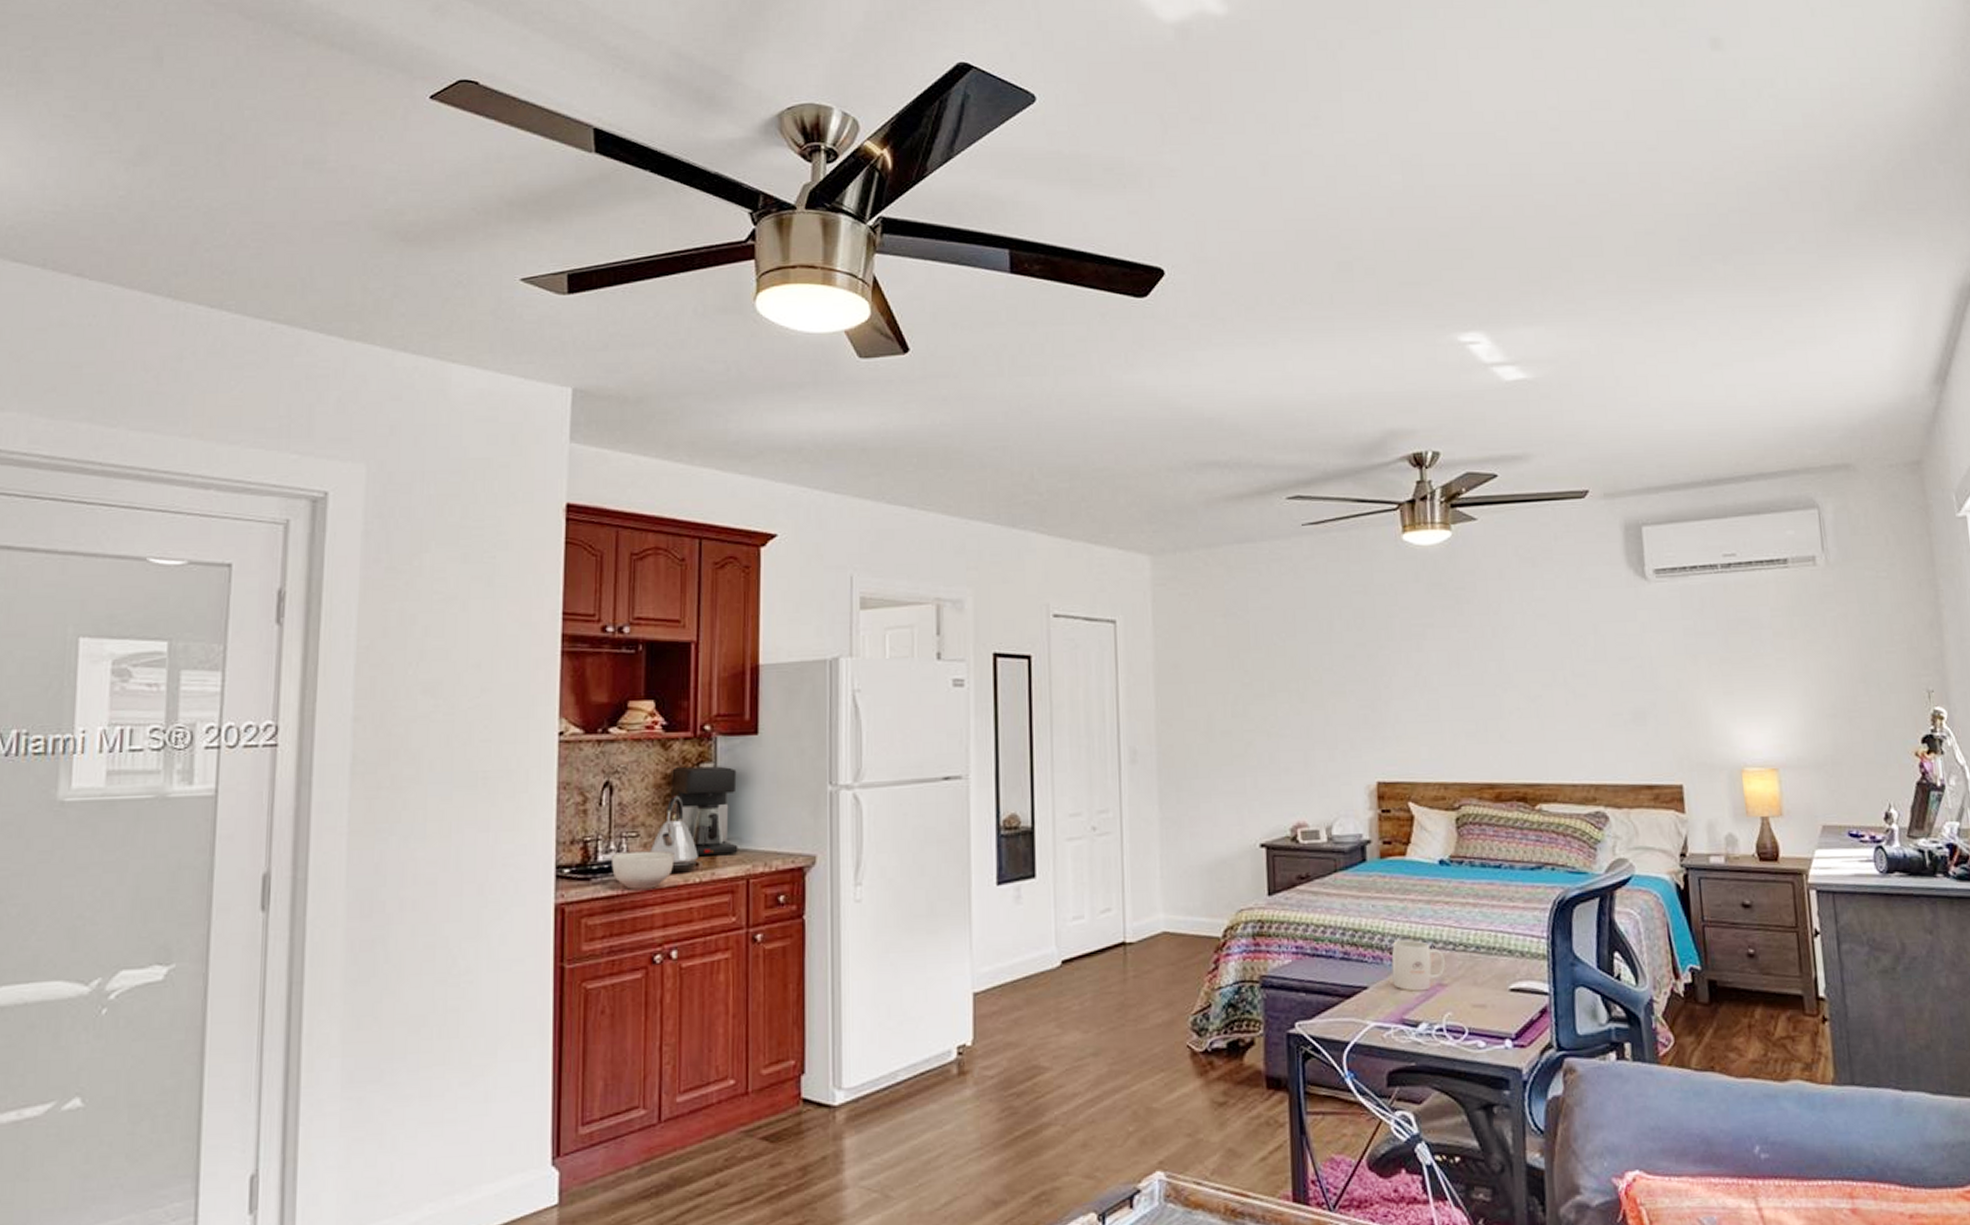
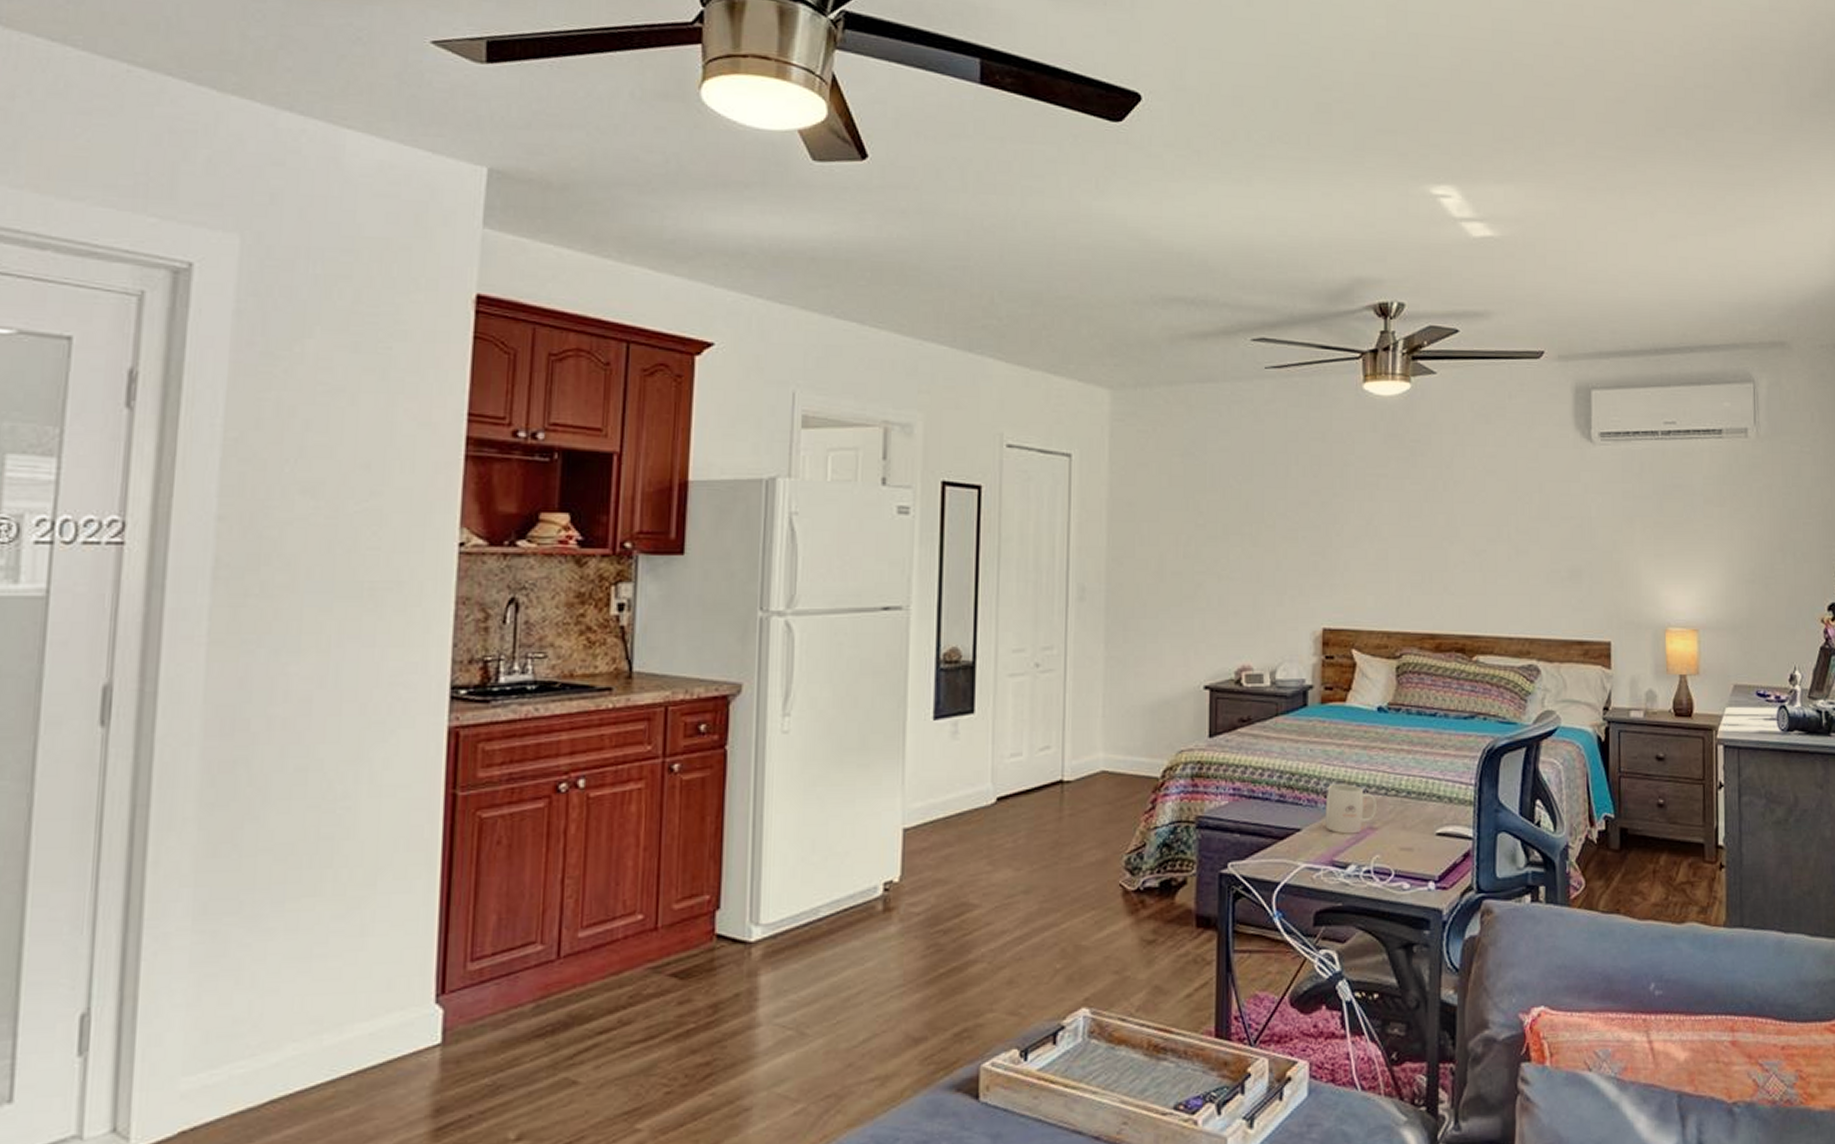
bowl: present [610,850,675,890] -> none [513,673,586,714]
kettle: present [650,795,698,875] -> none [558,616,612,700]
coffee maker: present [672,766,738,857] -> none [584,586,659,681]

